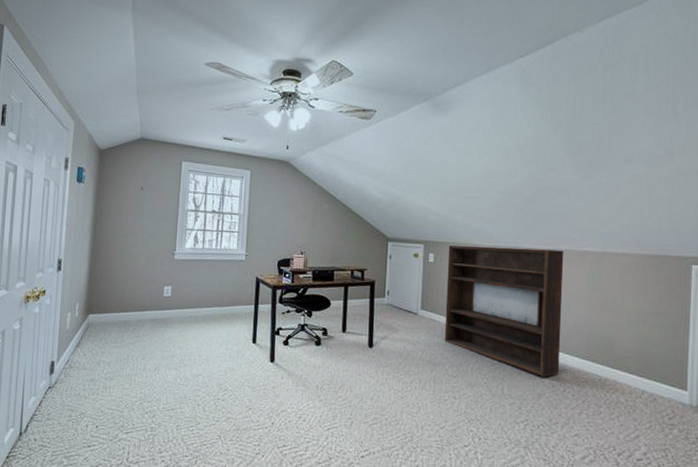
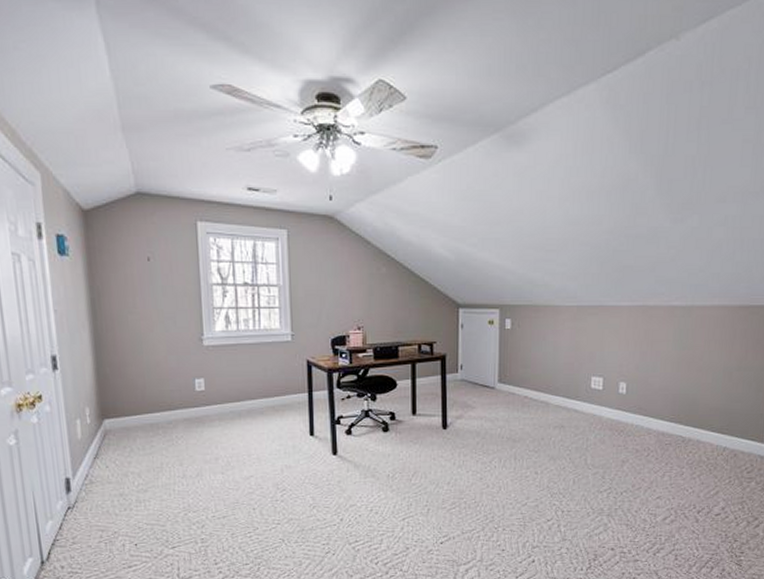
bookshelf: present [444,245,564,377] -> none [524,307,652,443]

